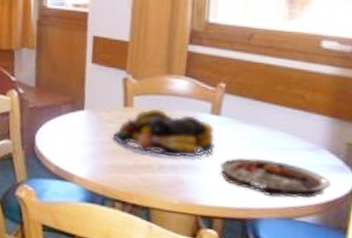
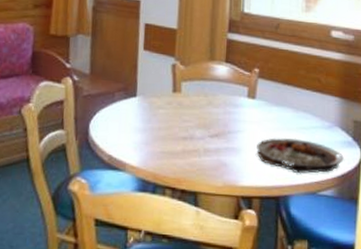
fruit bowl: present [113,108,216,158] -> none [164,93,252,141]

